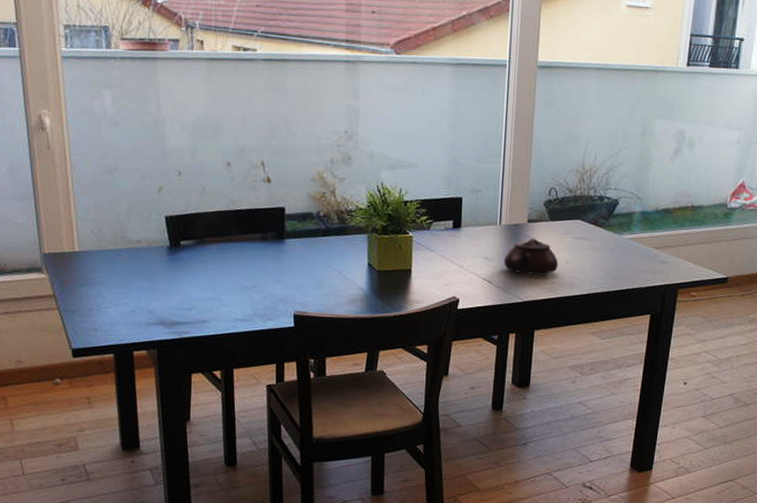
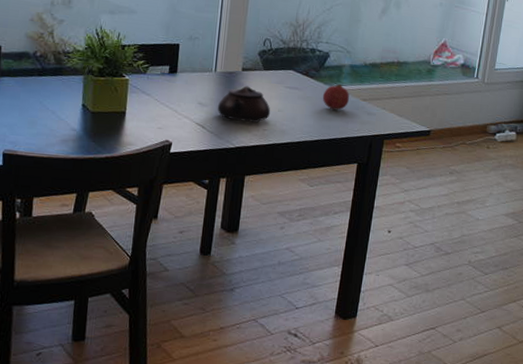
fruit: none [612,232,641,260] -> present [322,83,349,111]

